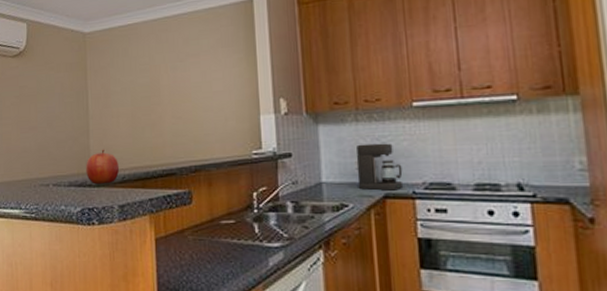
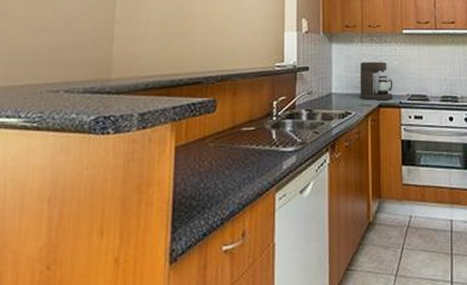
fruit: present [86,149,120,185] -> none [105,55,144,92]

